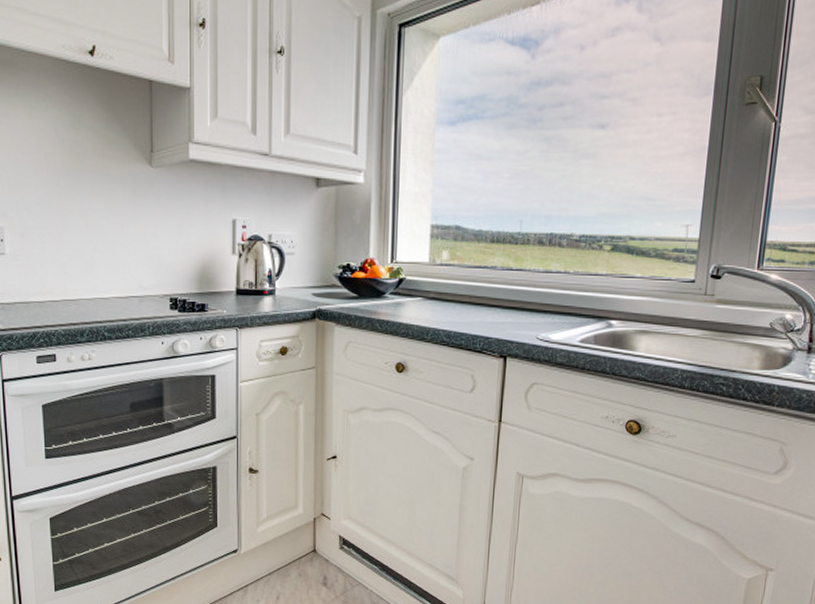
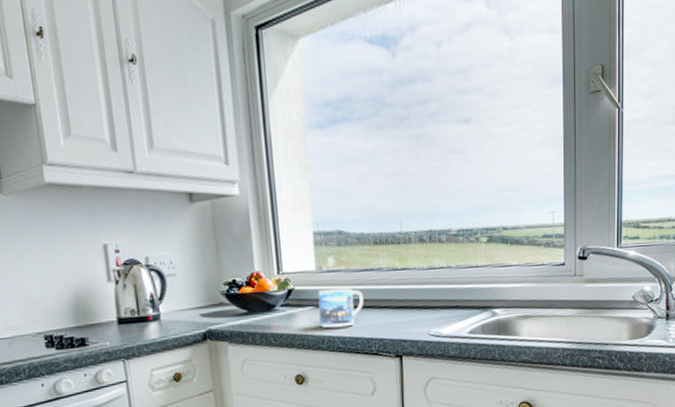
mug: none [427,282,474,322] -> present [318,288,364,328]

